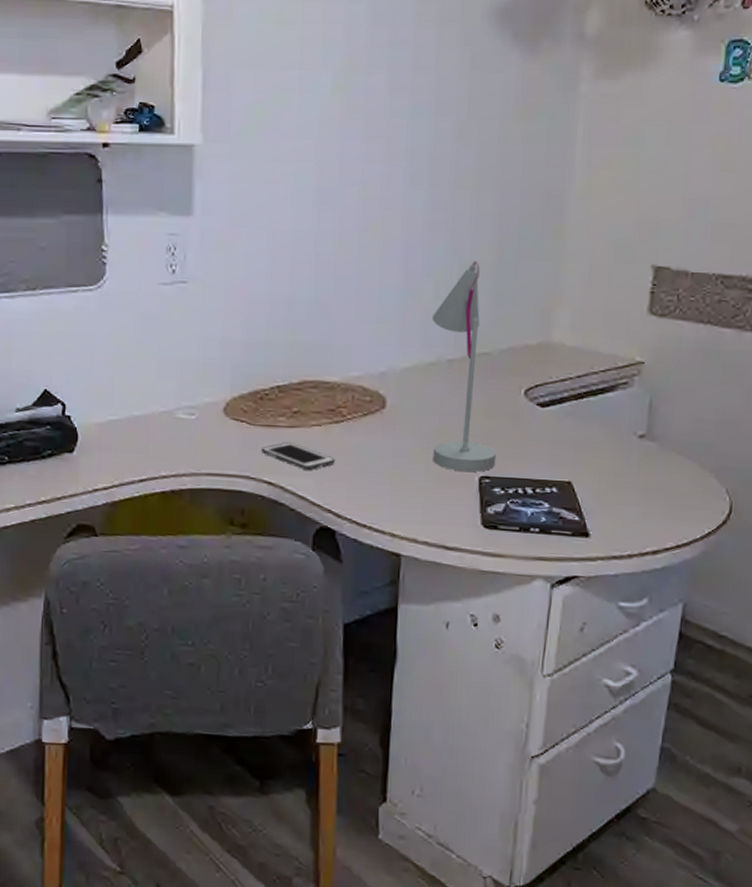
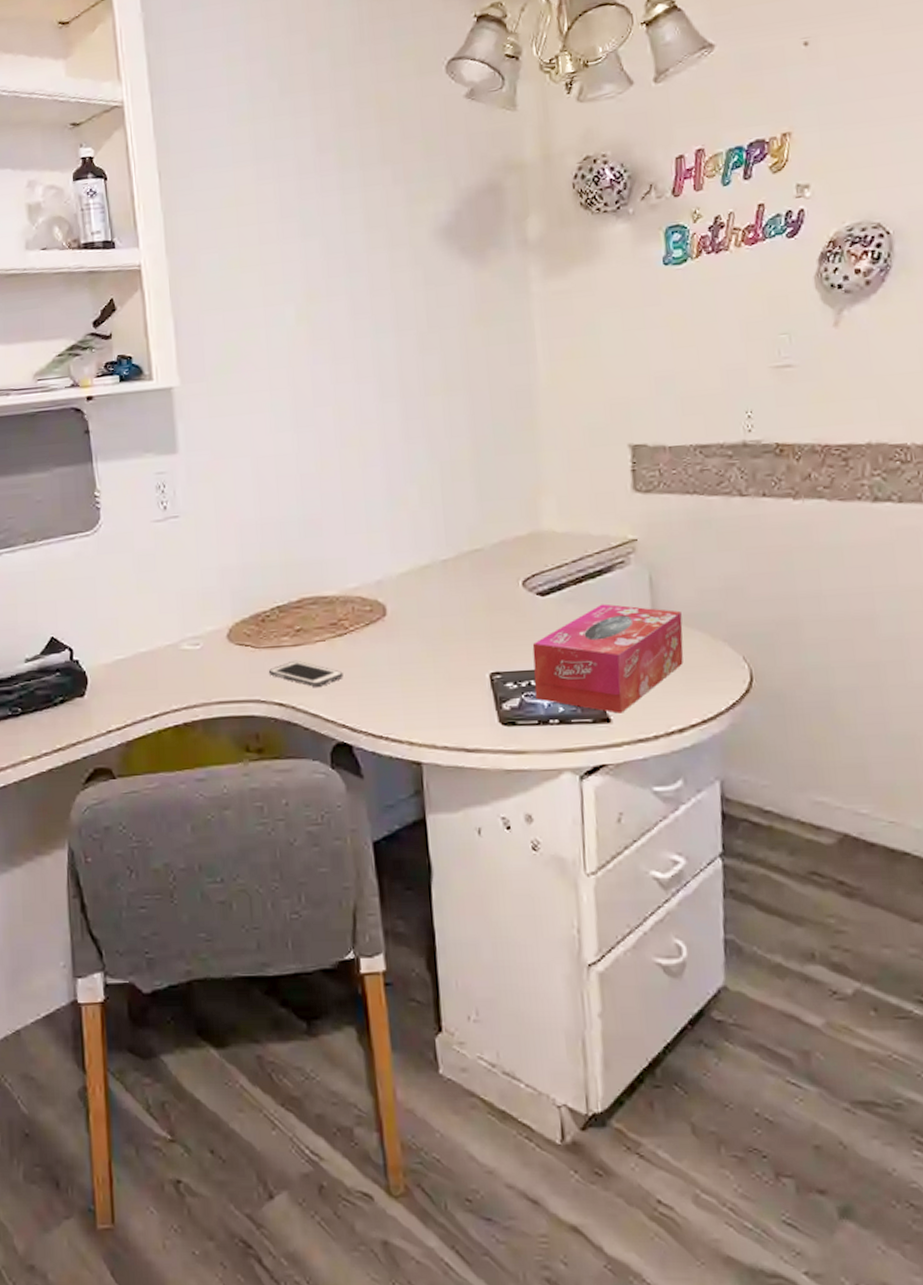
desk lamp: present [431,260,496,473] -> none [420,461,504,671]
tissue box: none [520,422,675,530] -> present [532,604,684,714]

